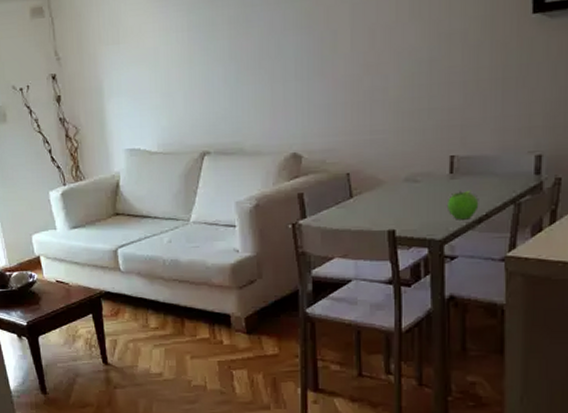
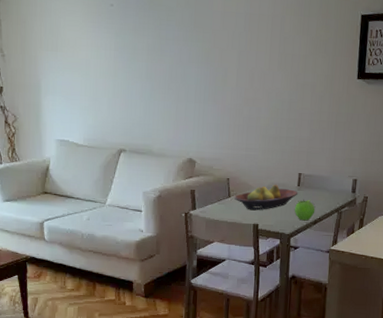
fruit bowl: none [357,174,451,213] -> present [233,184,298,211]

